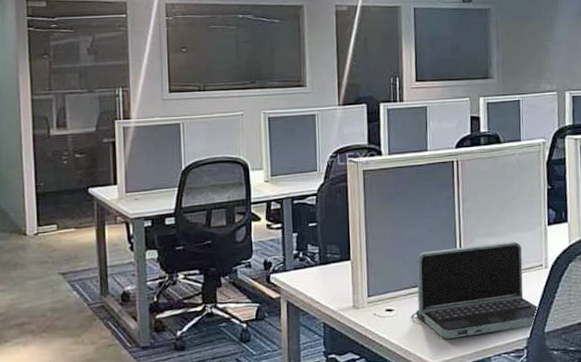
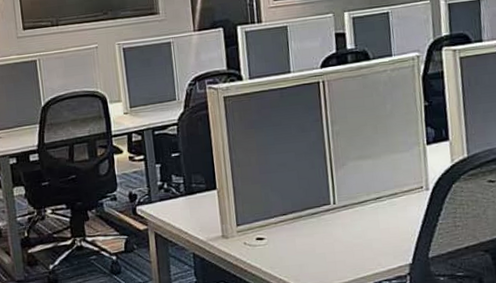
laptop: present [411,242,539,339] -> none [283,163,421,267]

